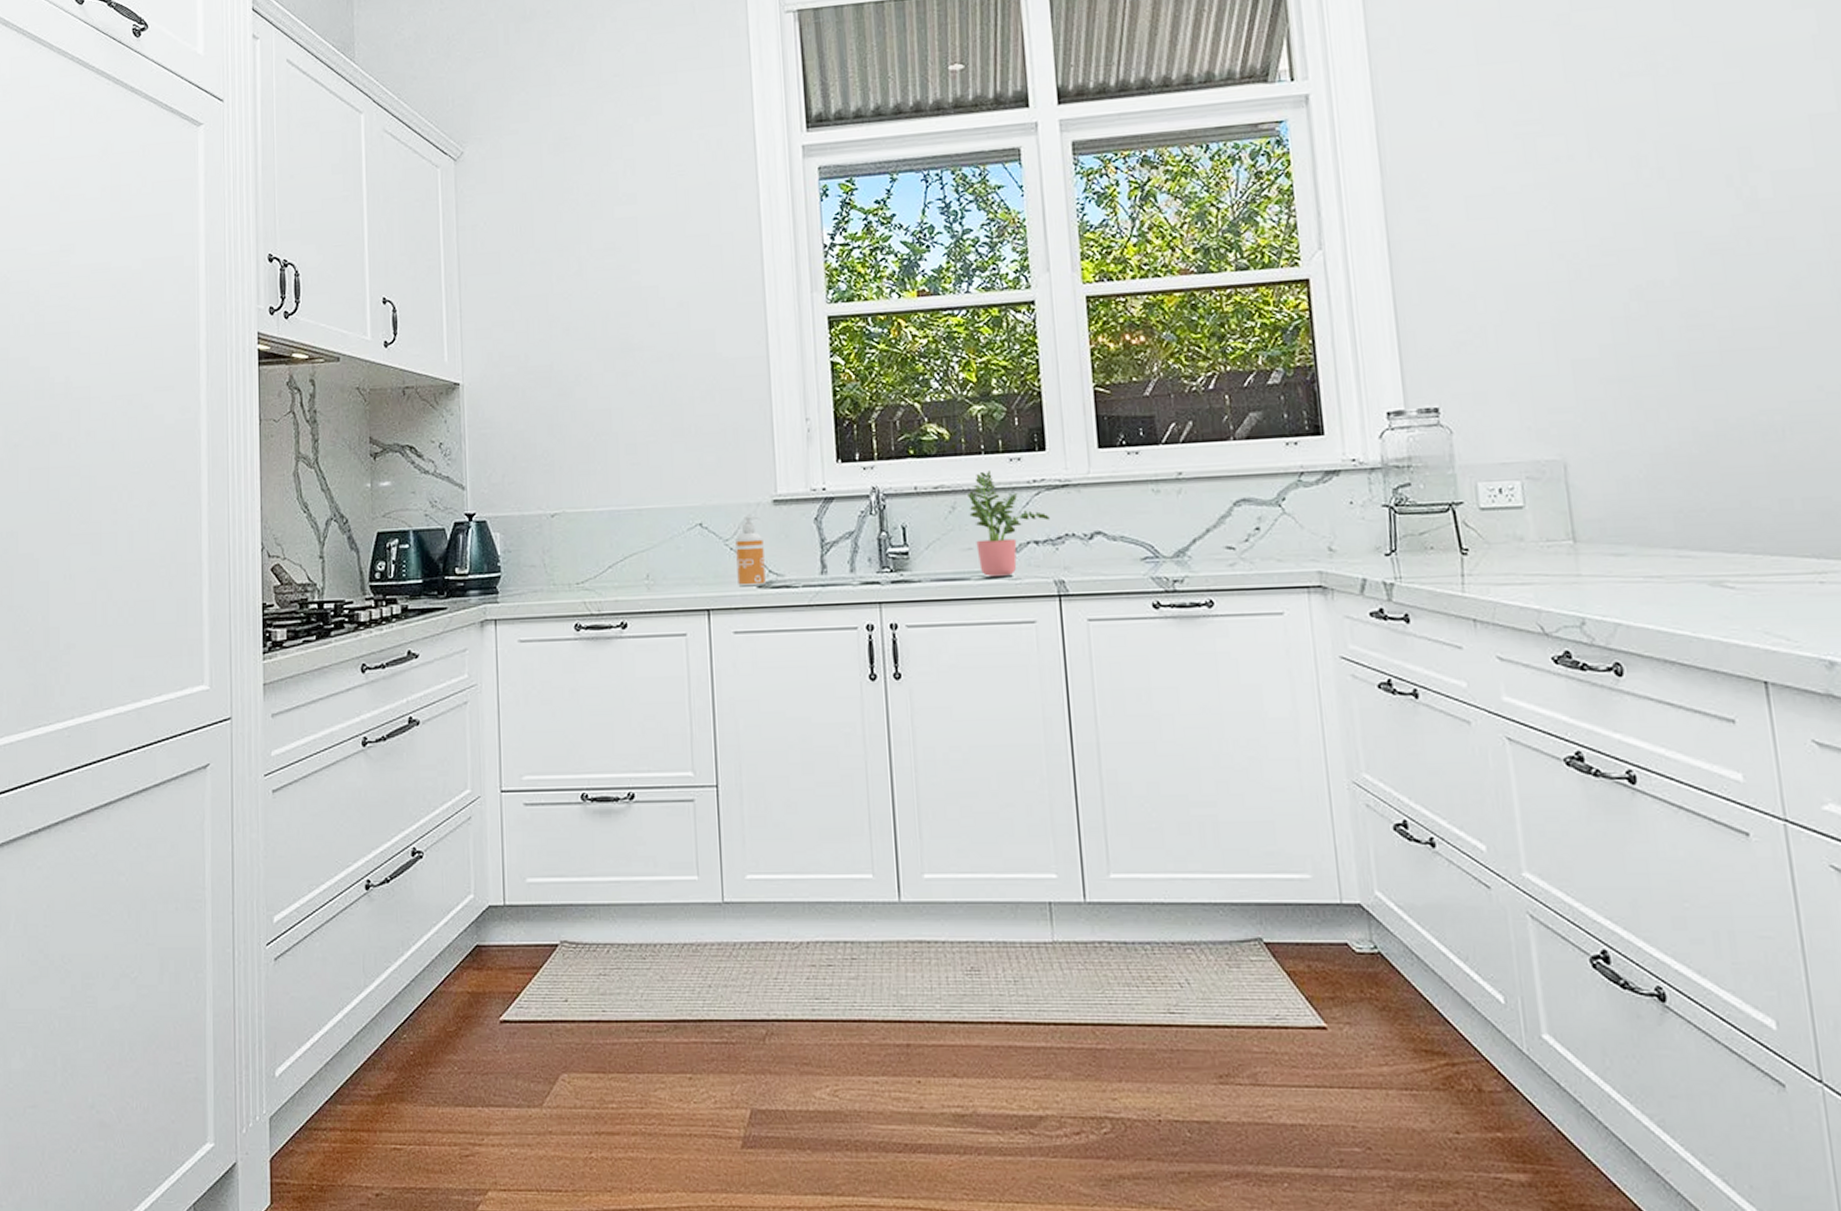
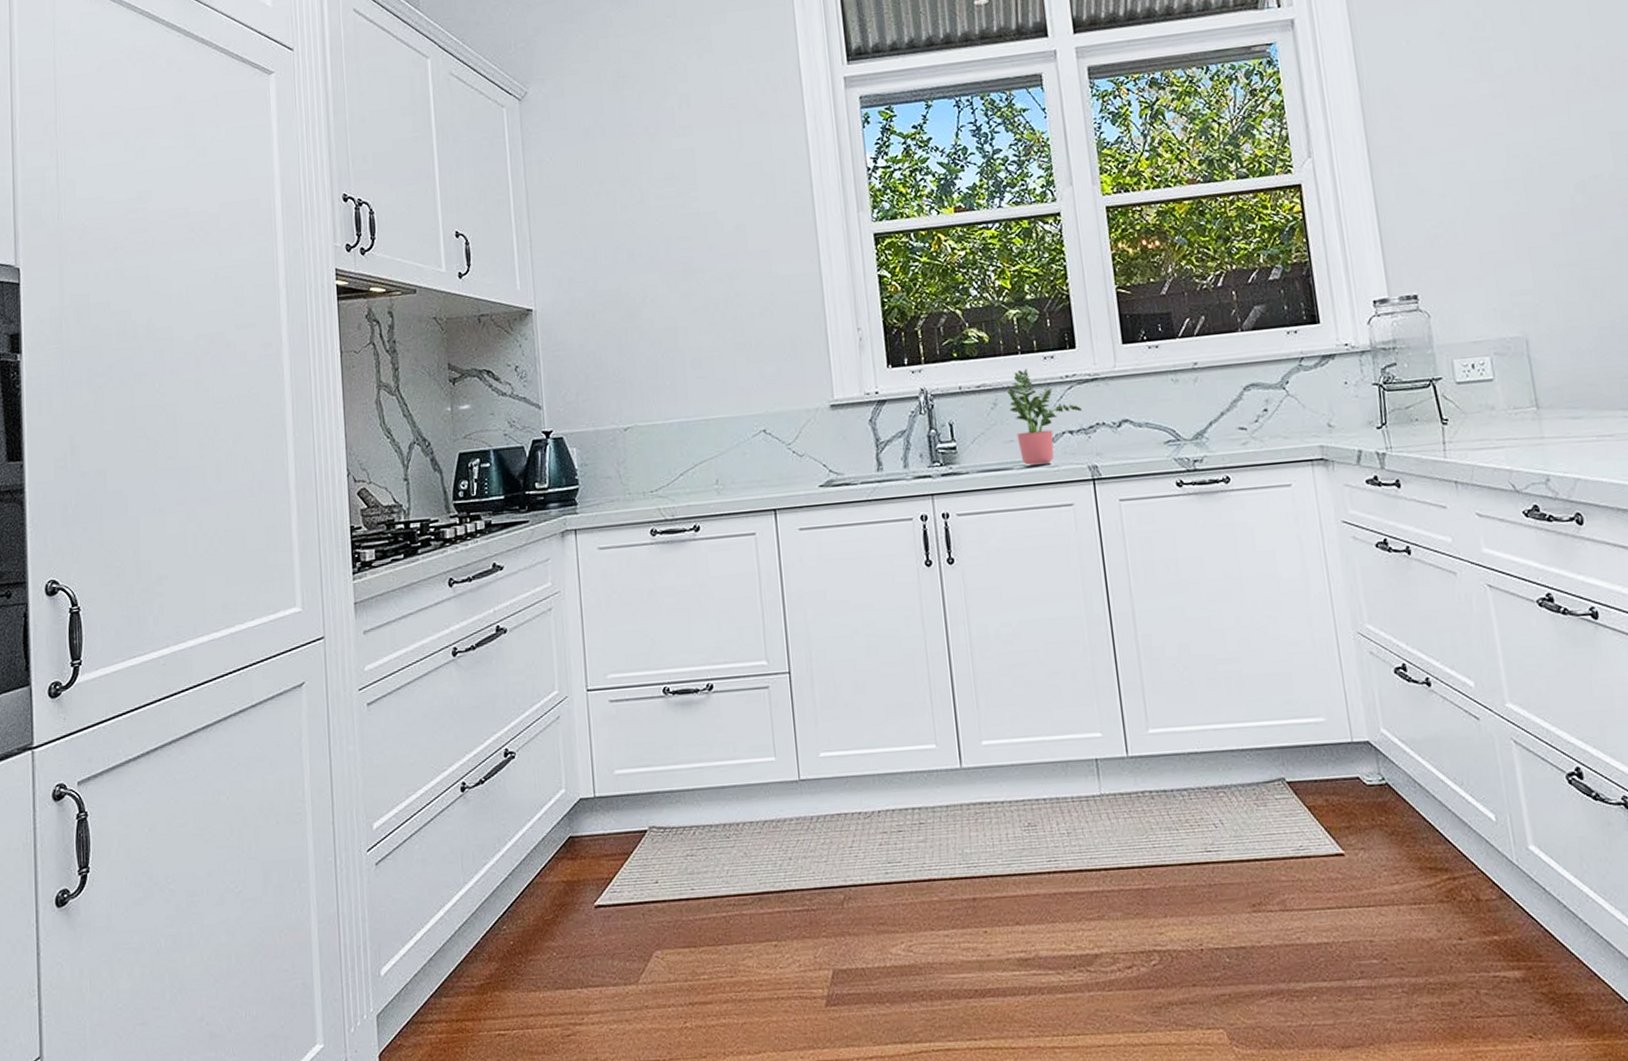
soap dispenser: present [735,516,766,587] -> none [797,420,827,487]

